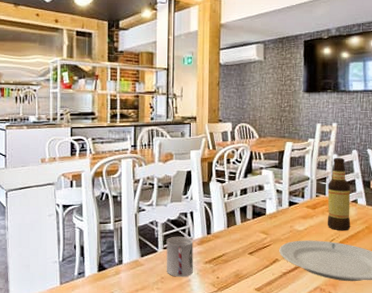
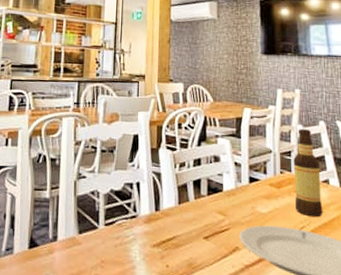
cup: present [166,236,193,277] -> none [107,211,139,263]

